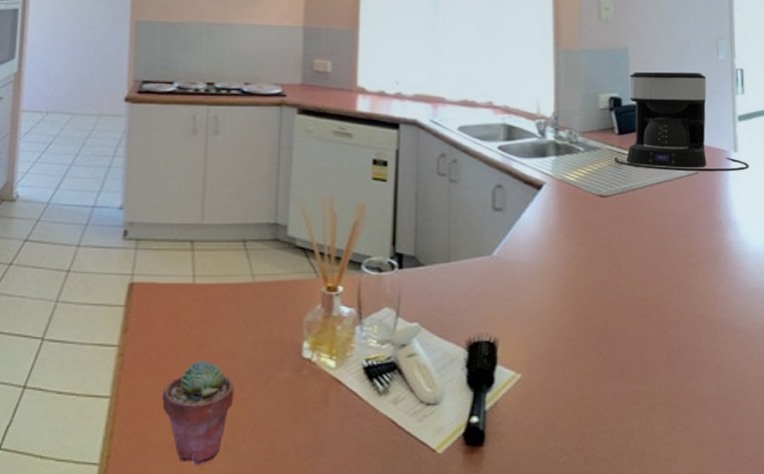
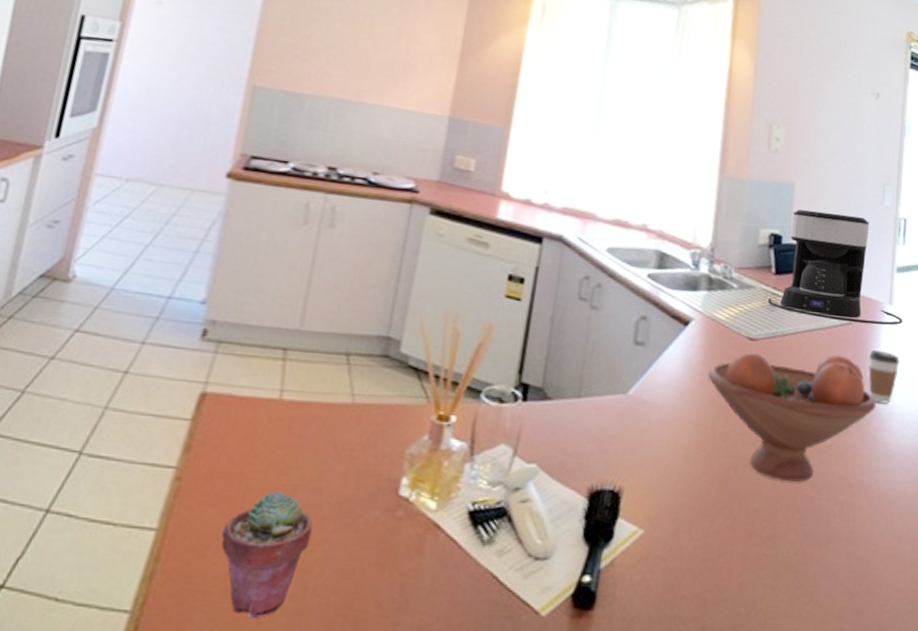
fruit bowl: none [565,203,731,323] -> present [708,352,876,483]
coffee cup: none [718,195,751,245] -> present [868,350,900,404]

